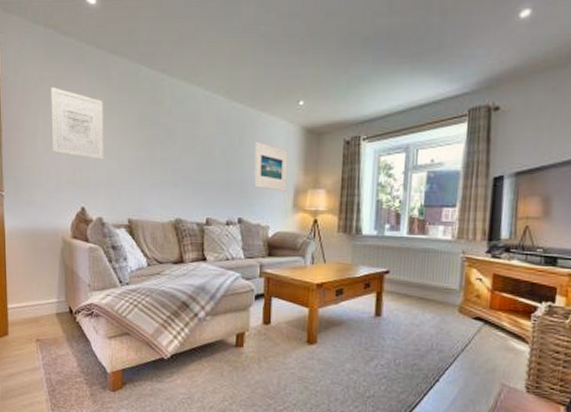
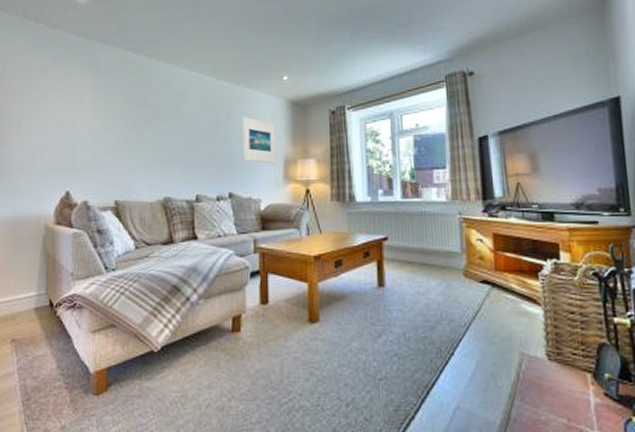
wall art: present [51,87,103,160] -> none [37,76,91,143]

